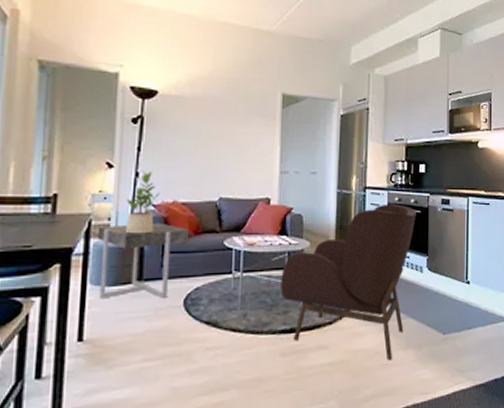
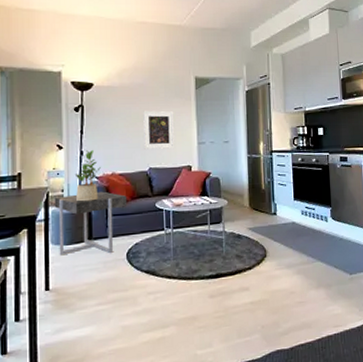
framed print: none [215,129,254,176] -> present [143,110,175,149]
armchair: present [281,204,416,361] -> none [205,163,318,299]

